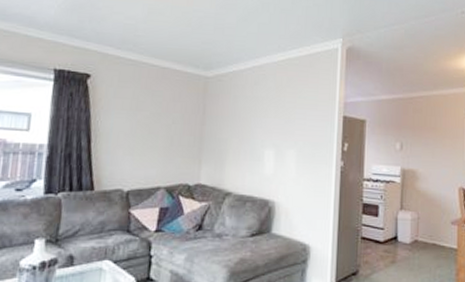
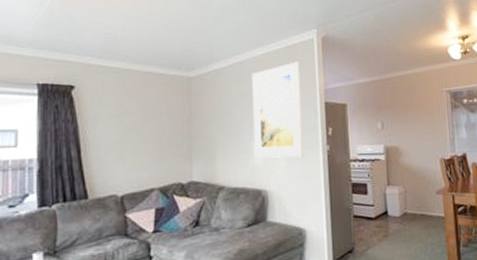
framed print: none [265,71,321,171] -> present [252,61,304,158]

